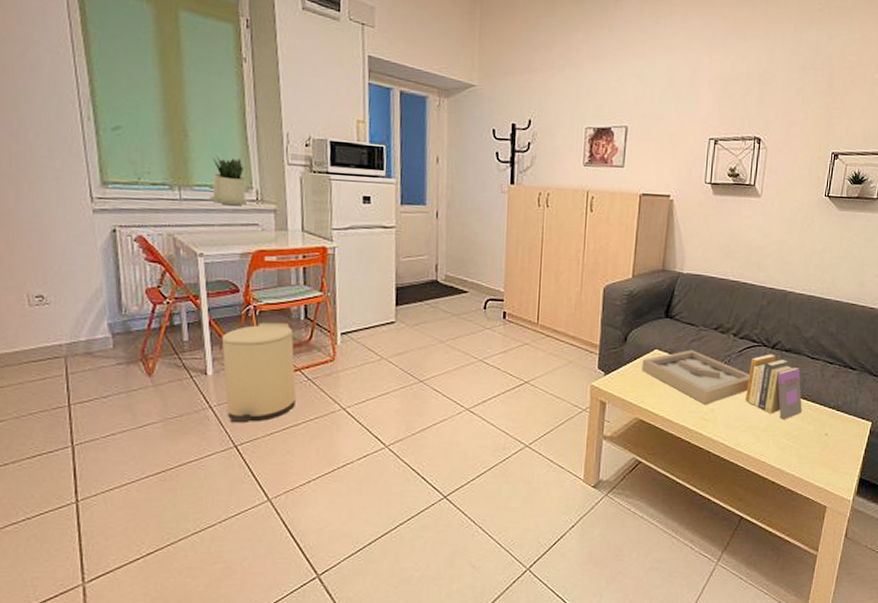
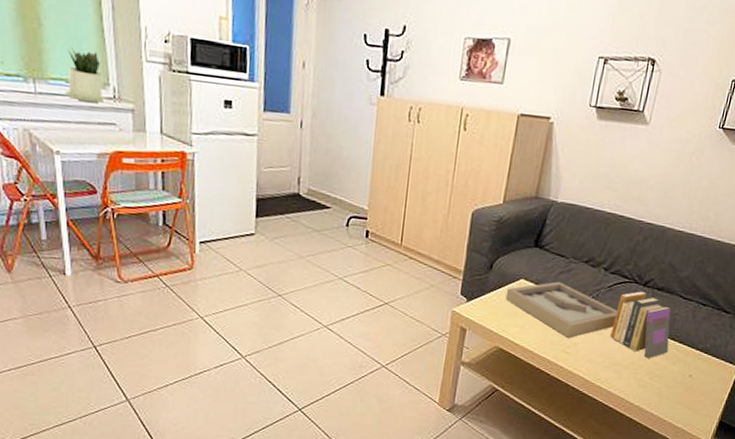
pedal bin: present [221,322,296,424] -> none [79,226,154,325]

